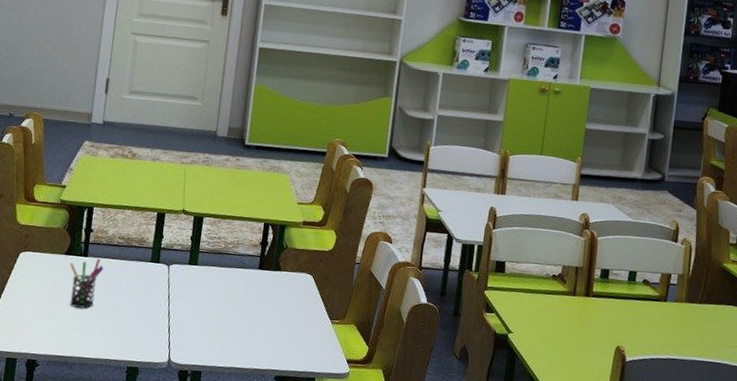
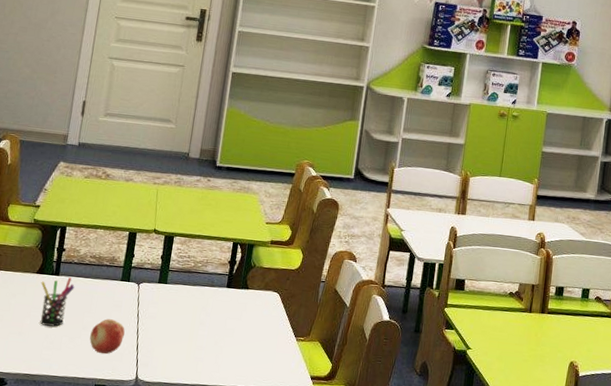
fruit: none [120,300,156,337] -> present [89,319,125,355]

